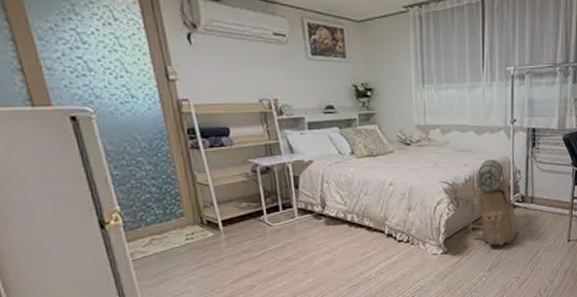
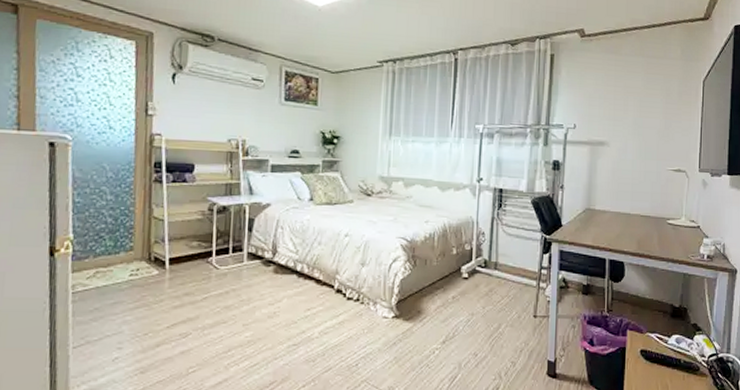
backpack: present [466,159,518,245] -> none [422,218,479,314]

